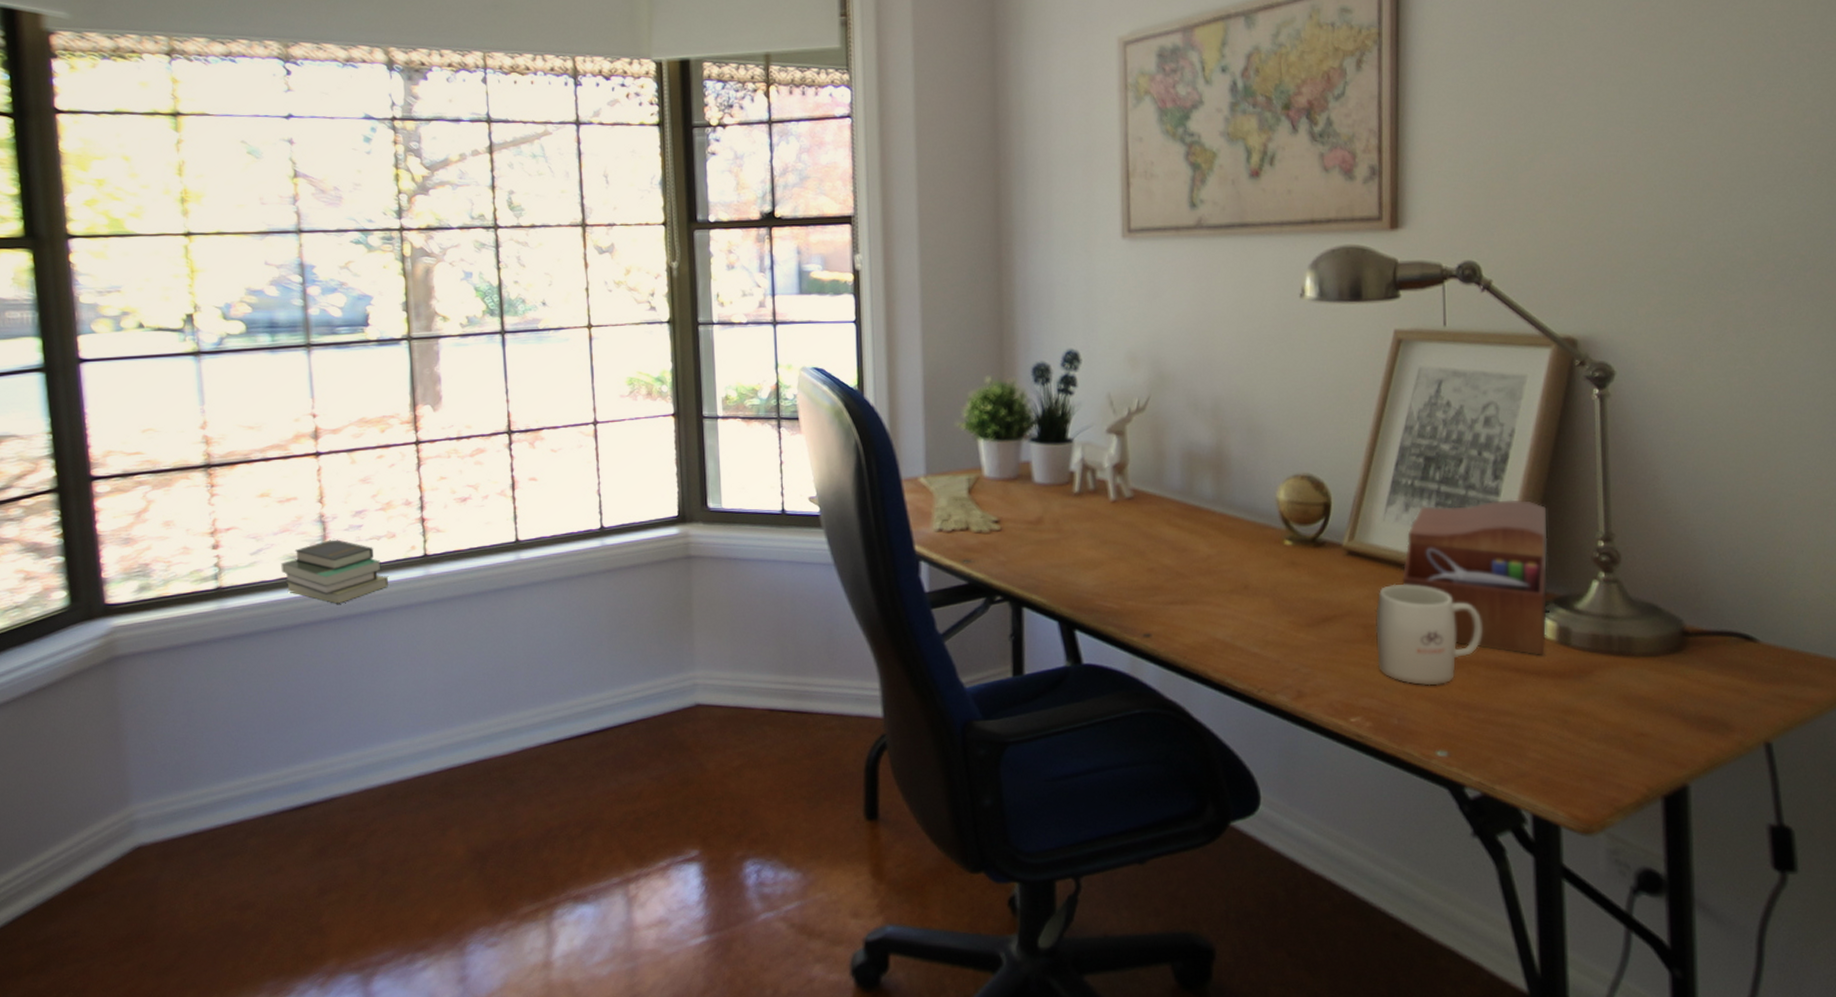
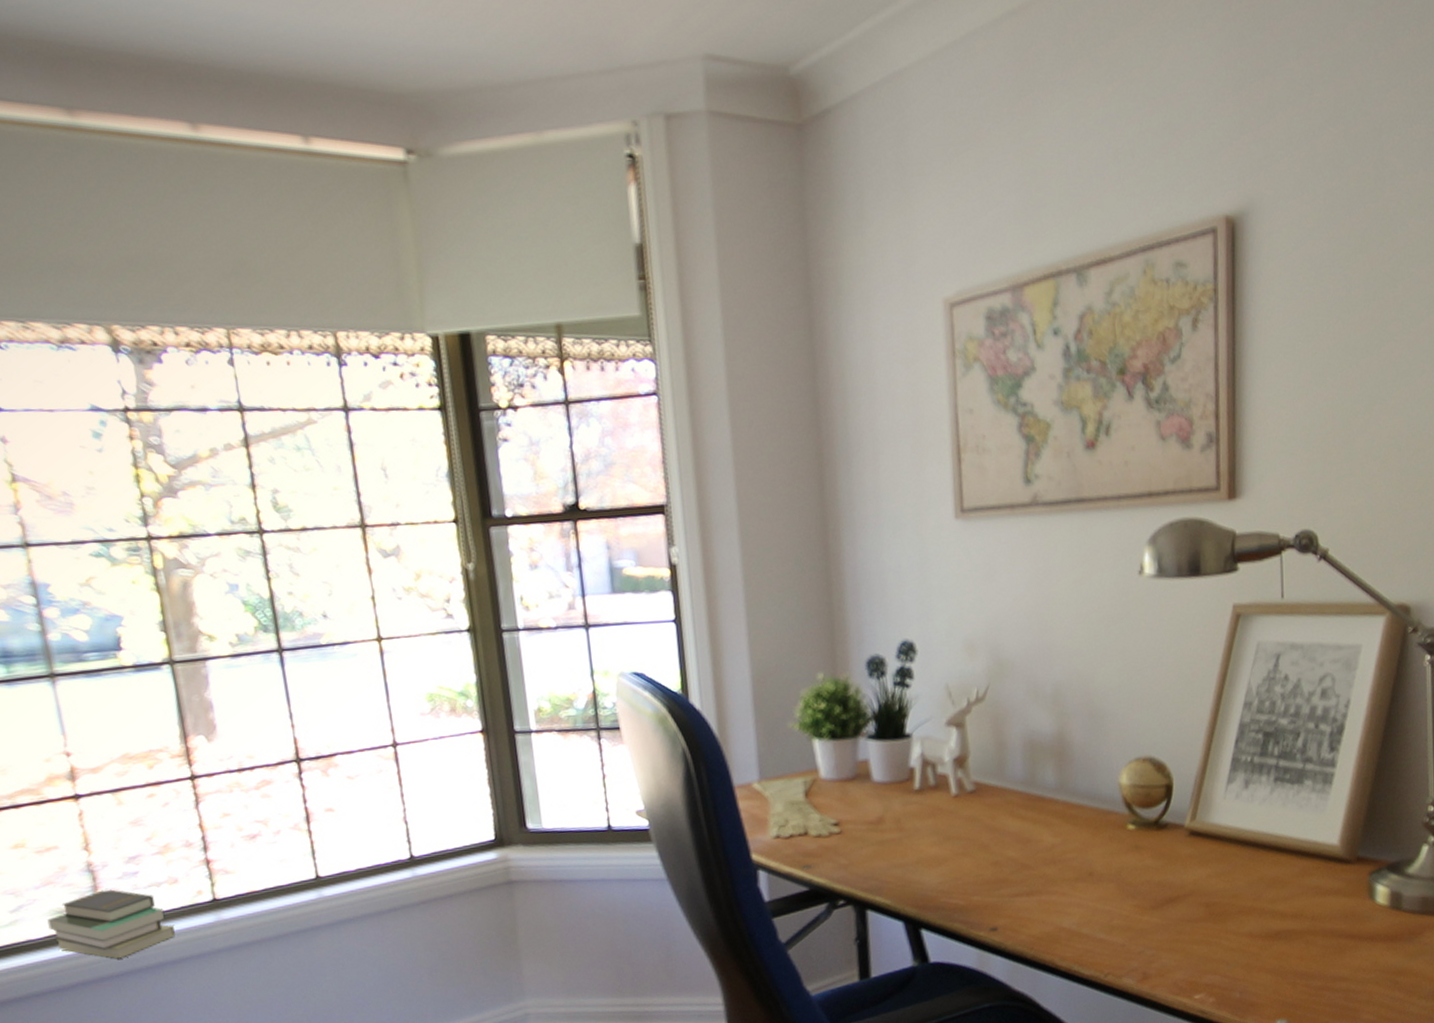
mug: present [1375,584,1483,686] -> none [1217,860,1320,958]
sewing box: present [1401,499,1548,655] -> none [1241,770,1381,921]

